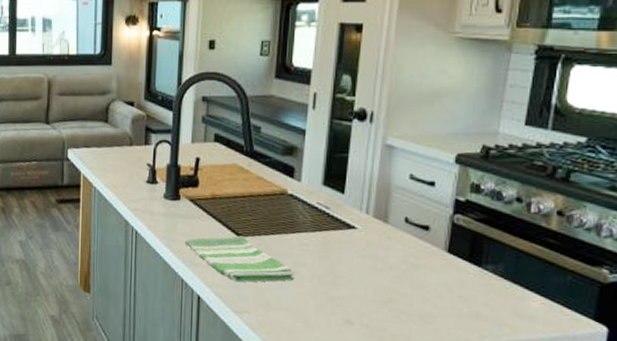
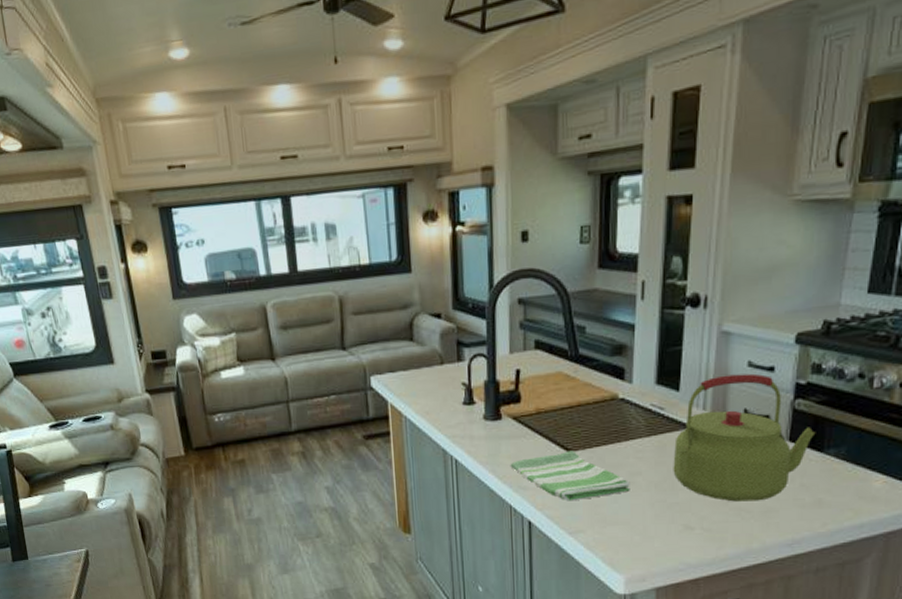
kettle: none [335,184,474,306] -> present [673,373,816,502]

